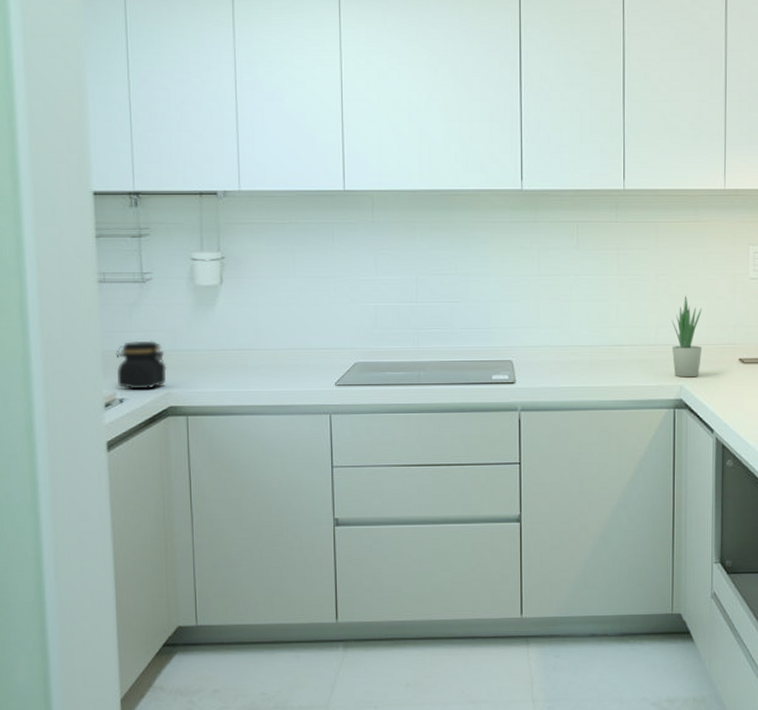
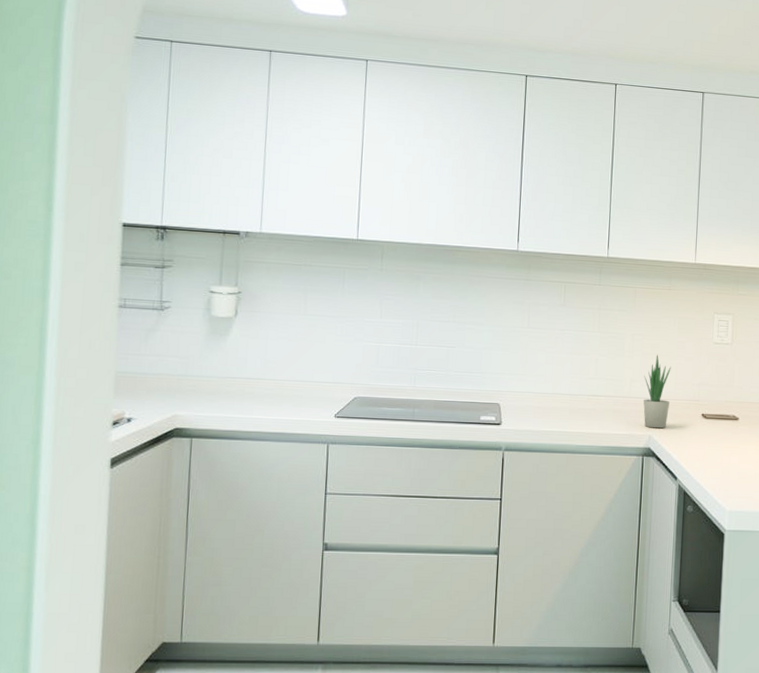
jar: present [116,340,167,390] -> none [127,364,176,410]

